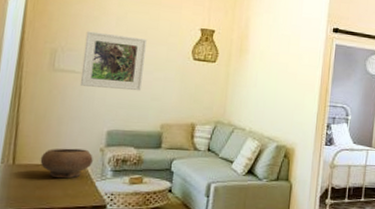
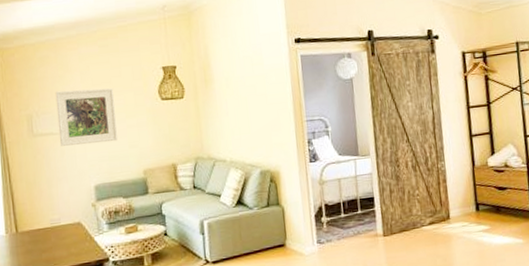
bowl: present [40,148,93,179] -> none [39,207,88,240]

